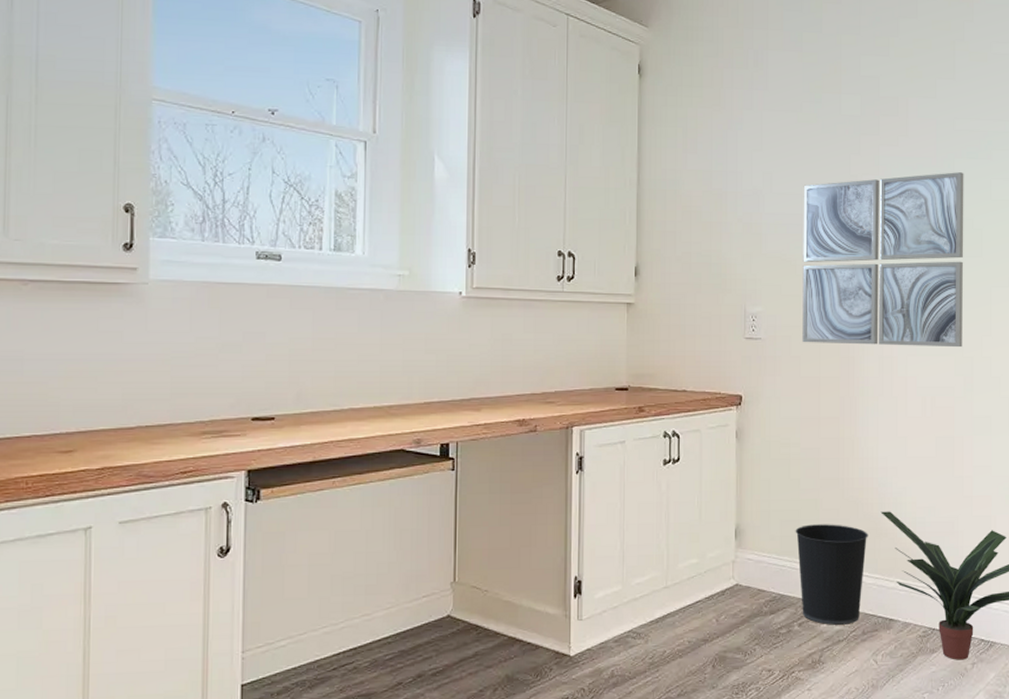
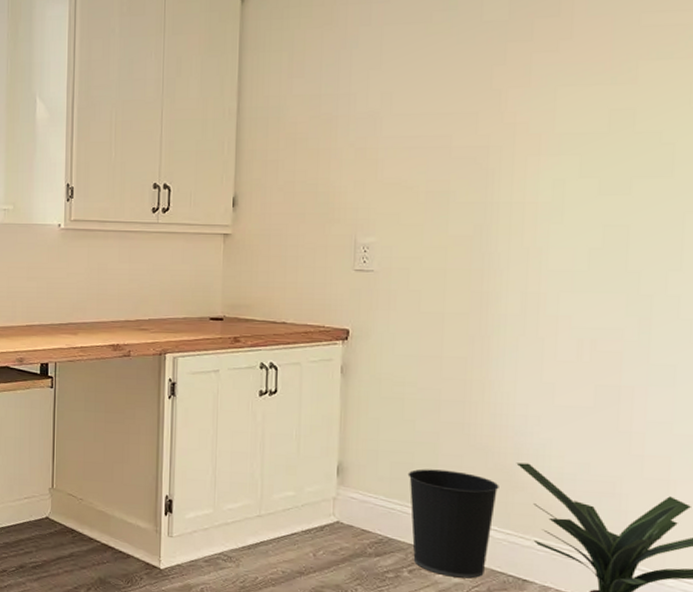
wall art: present [802,172,964,348] -> none [423,77,652,284]

